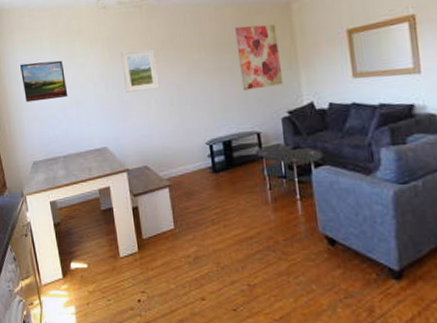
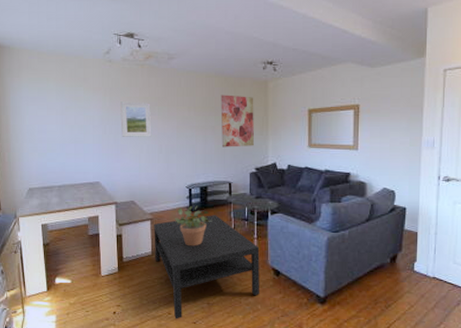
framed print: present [20,60,68,103] -> none [25,100,69,135]
coffee table: none [173,174,312,306] -> present [154,215,260,320]
potted plant: none [197,164,242,215] -> present [175,205,212,246]

